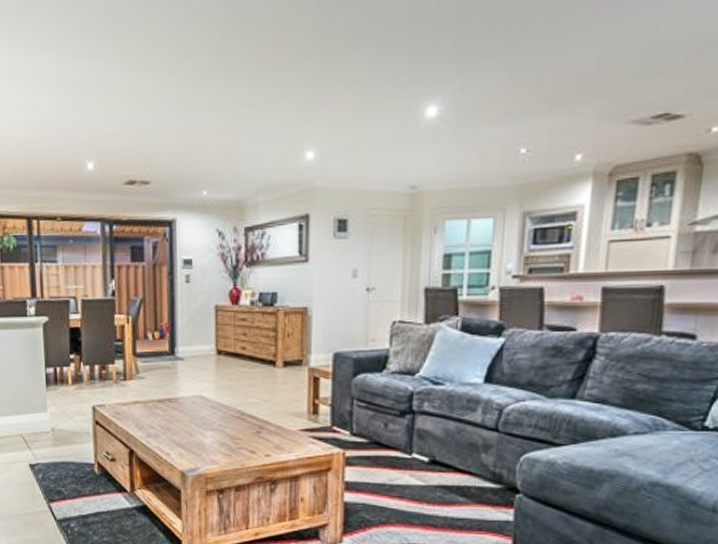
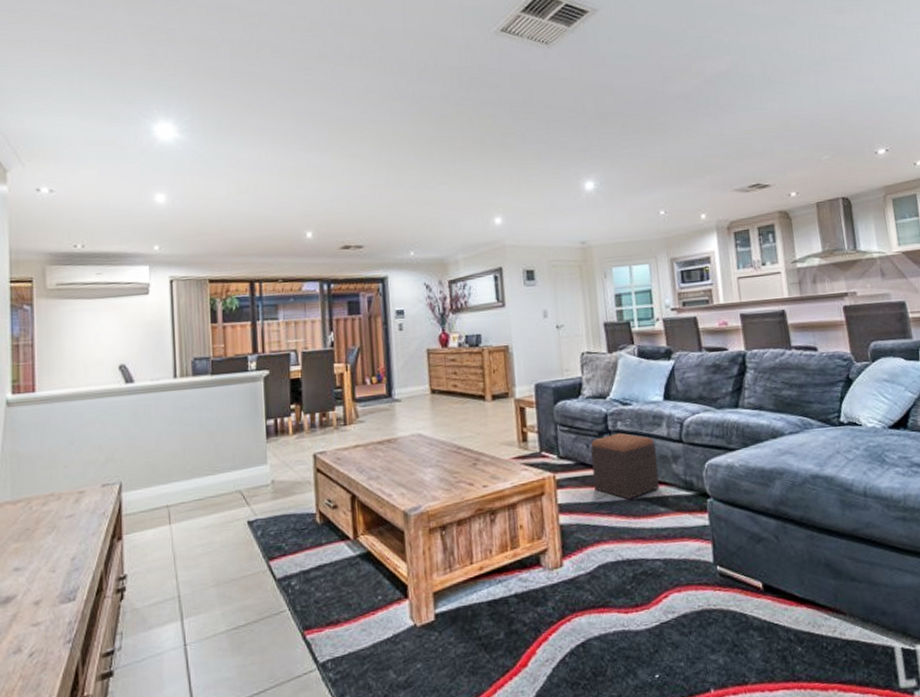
footstool: none [388,414,465,485] -> present [590,432,659,500]

